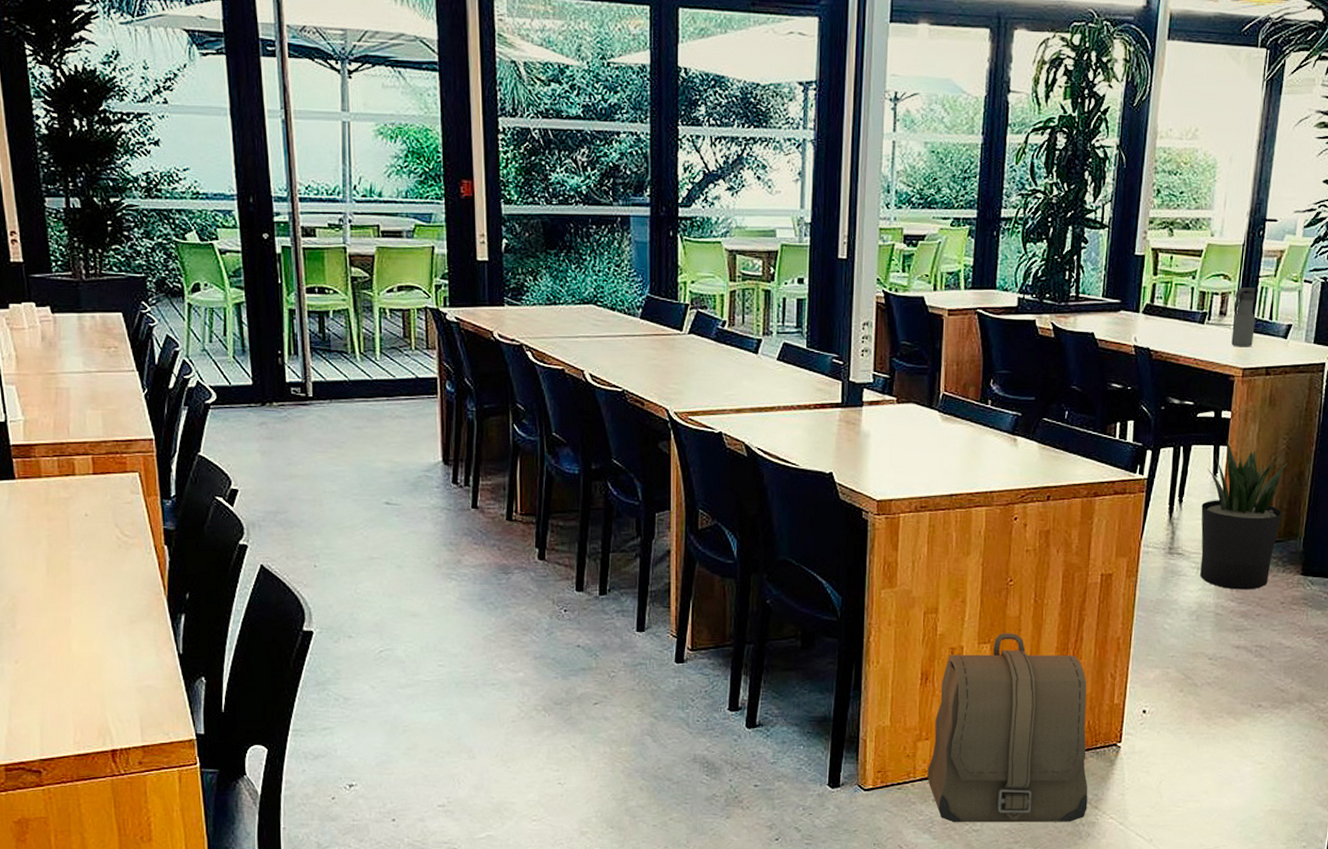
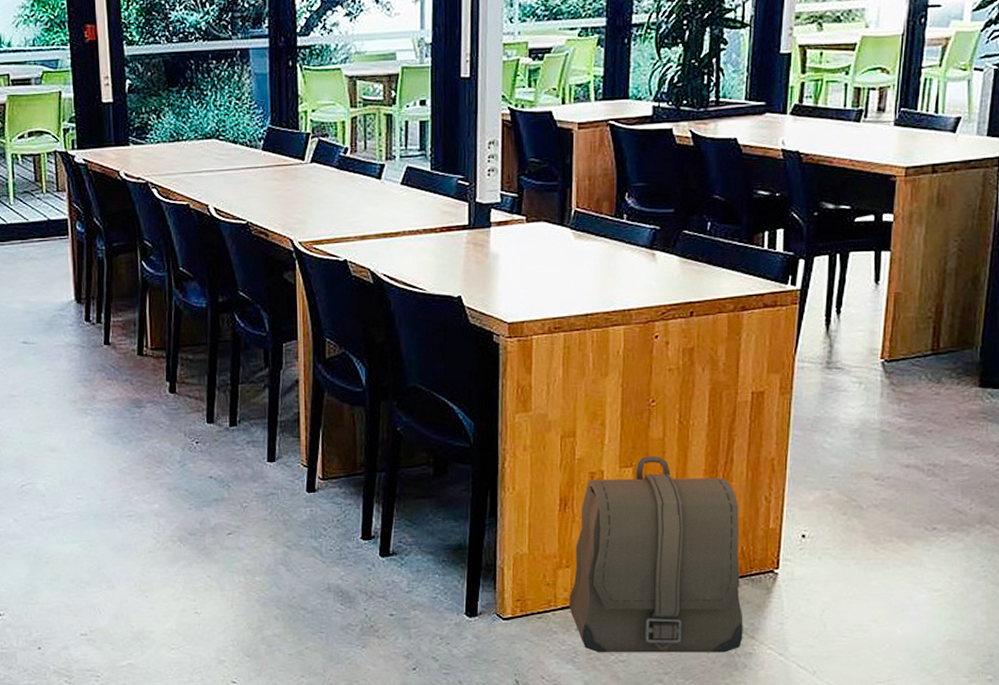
planter: present [1200,439,1288,590] -> none [862,244,960,405]
water bottle: present [1231,287,1256,347] -> none [892,80,919,145]

